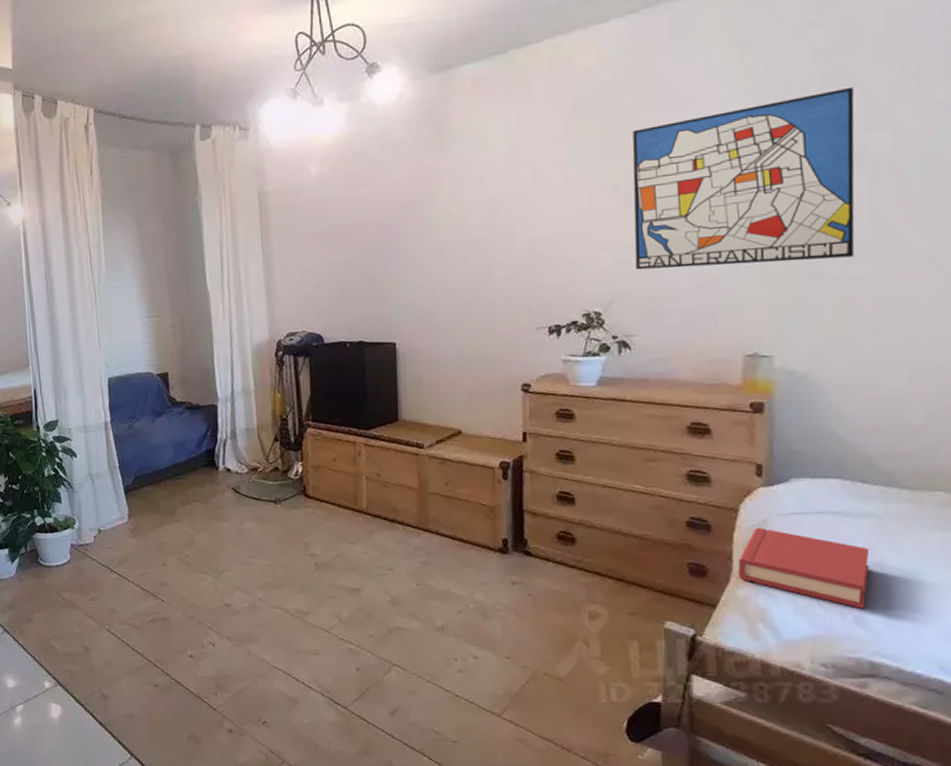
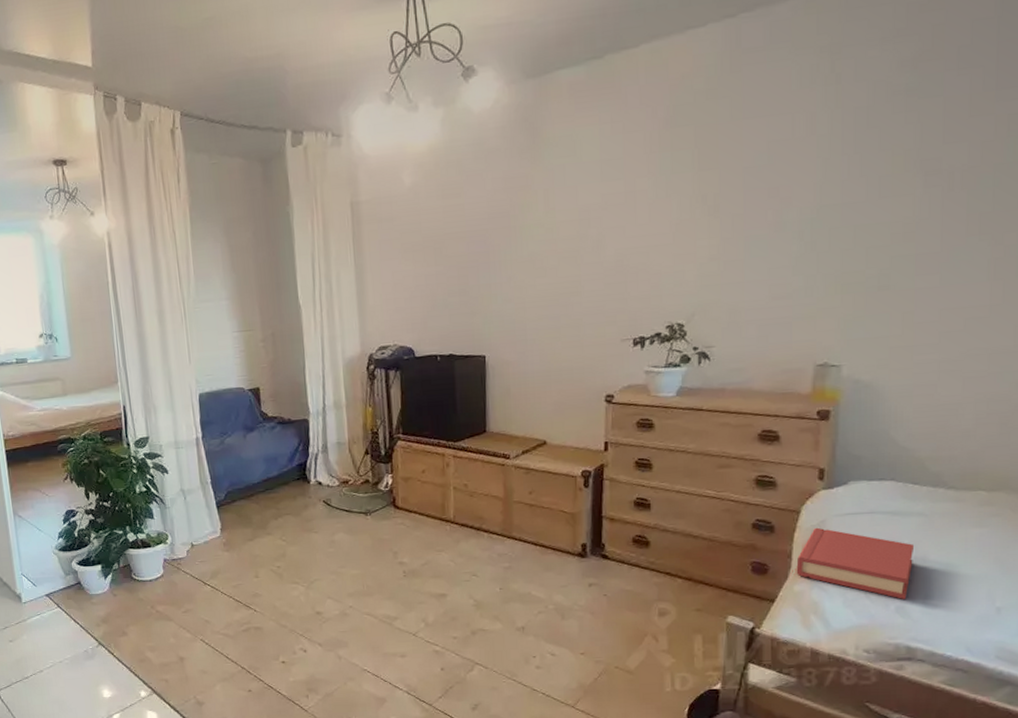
wall art: present [632,86,855,270] -> none [719,97,935,282]

